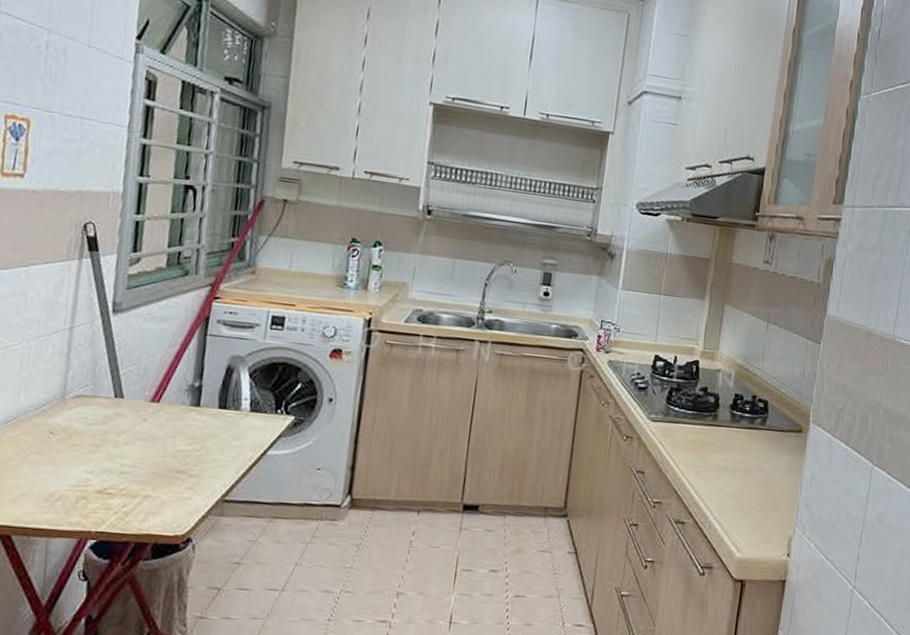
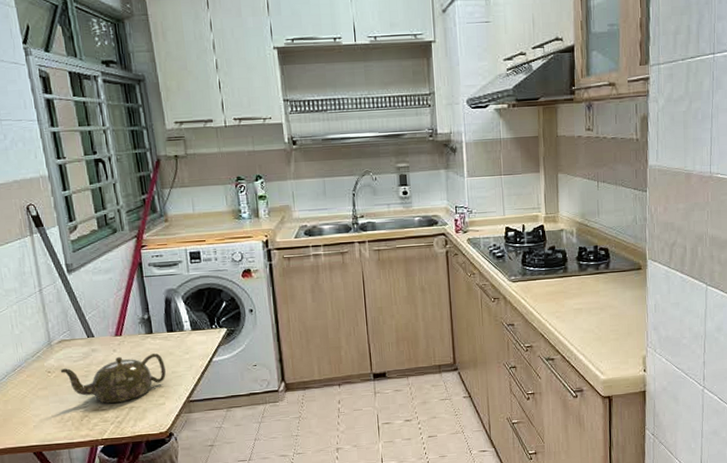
teapot: none [66,428,205,488] -> present [60,353,166,403]

